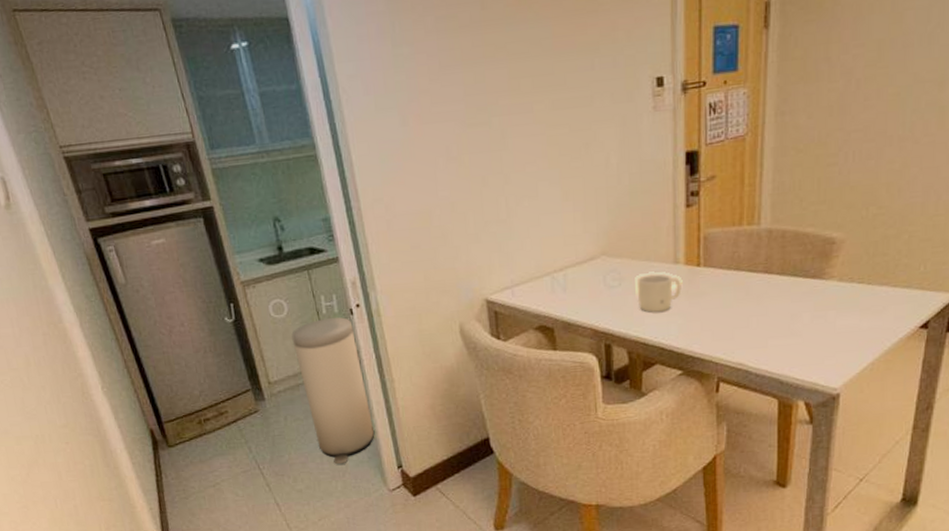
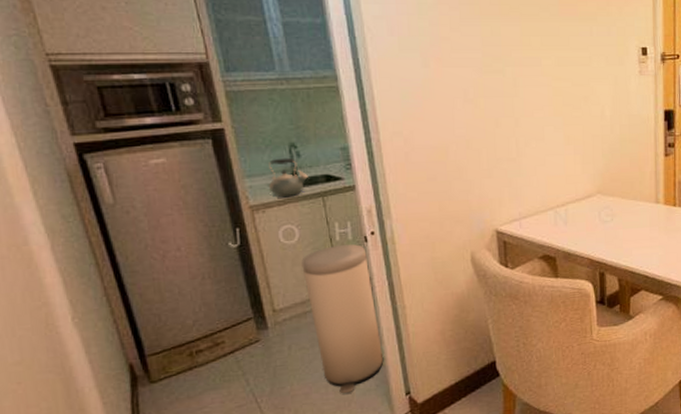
kettle: none [255,232,293,273] -> present [269,158,308,198]
mug: present [637,273,681,312] -> none [626,211,661,245]

